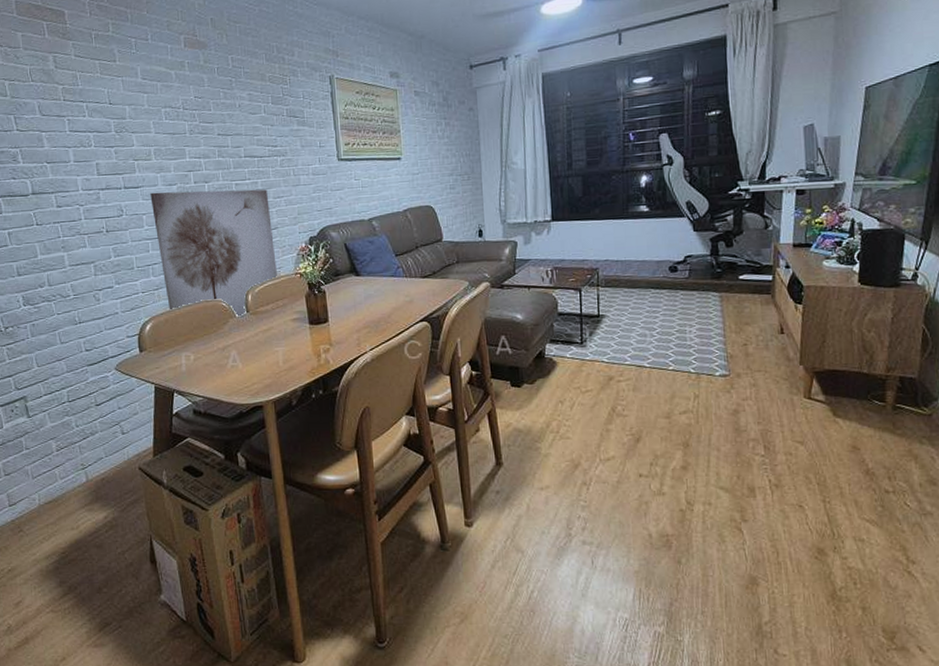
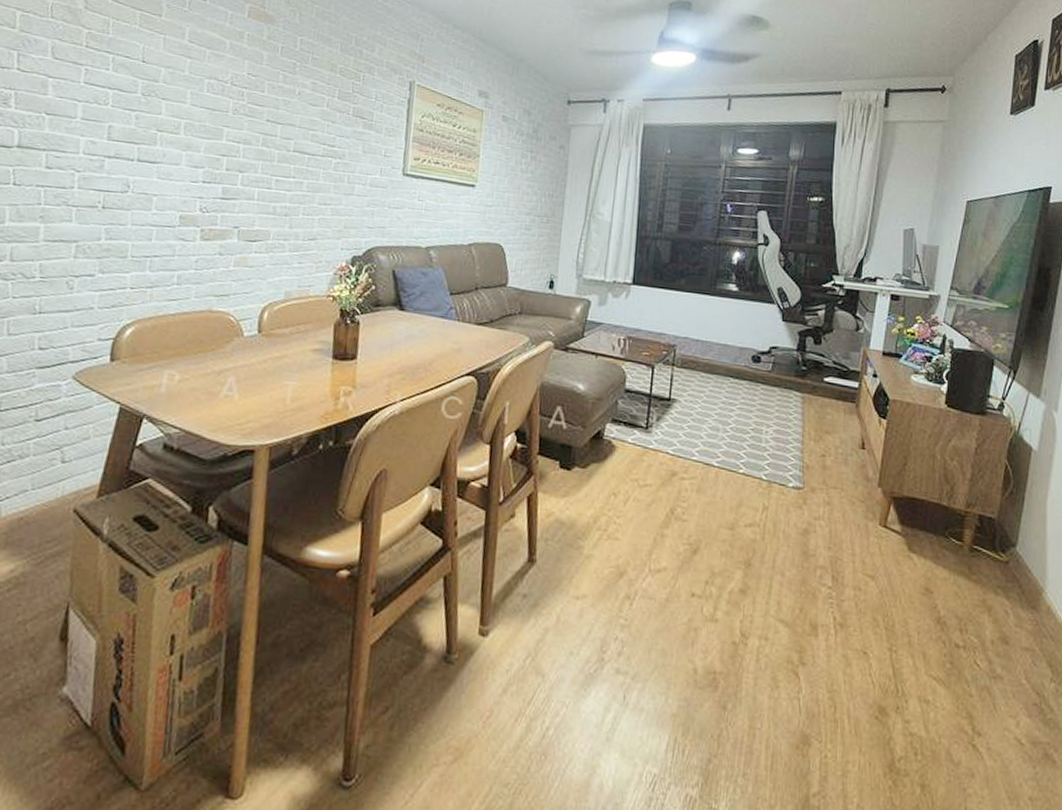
wall art: present [150,189,279,318] -> none [160,171,313,339]

